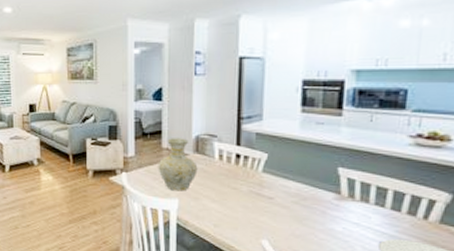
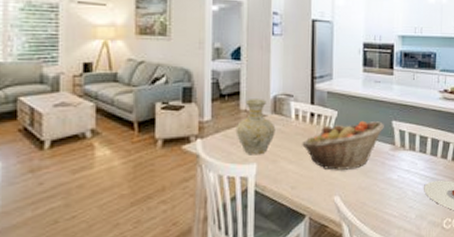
fruit basket: none [226,165,327,215] -> present [302,120,384,170]

